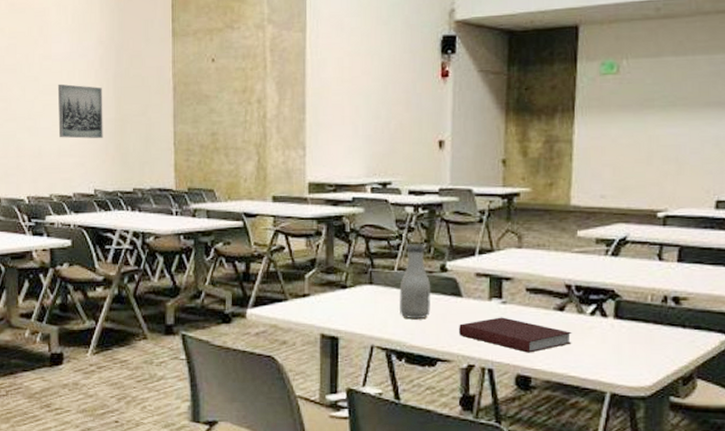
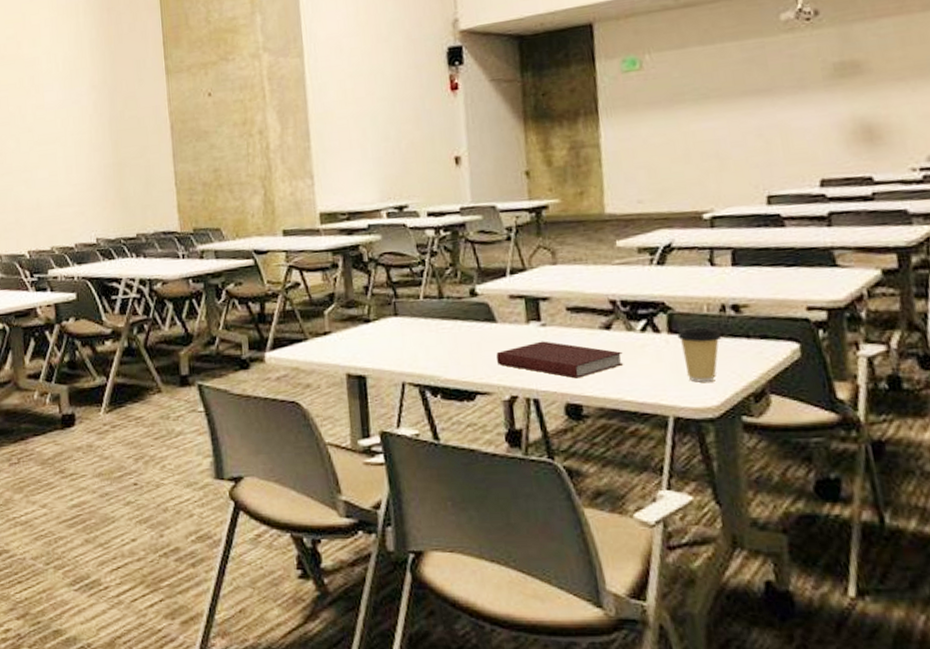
wall art: present [57,84,103,139] -> none [52,132,102,188]
bottle: present [399,244,431,318] -> none [427,268,464,350]
coffee cup: none [622,315,661,364] -> present [677,327,722,383]

